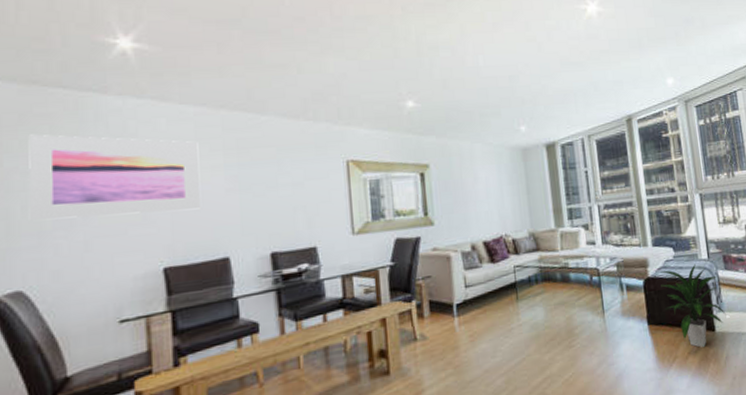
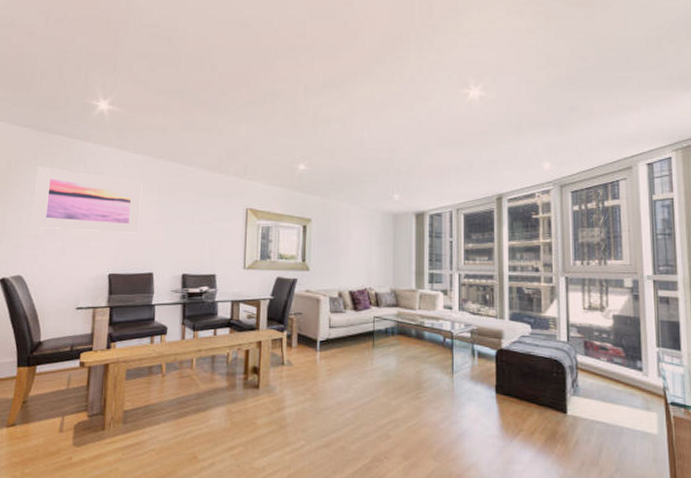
indoor plant: present [660,263,726,348] -> none [514,343,581,428]

